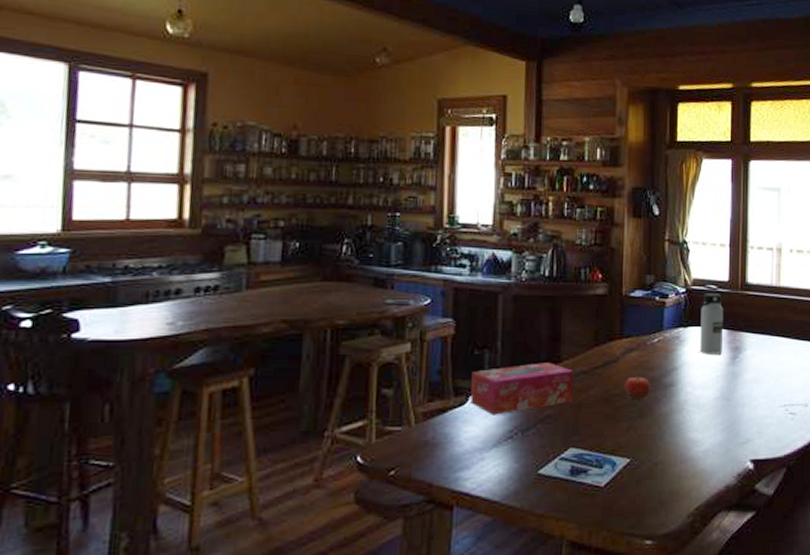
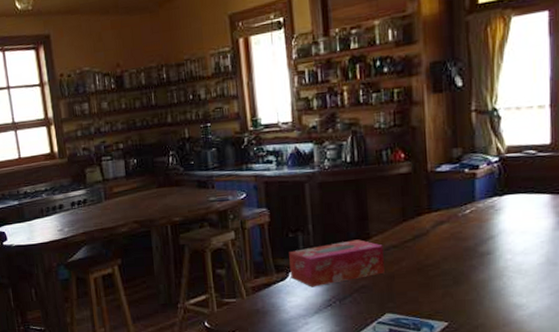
fruit: present [624,375,650,400] -> none [437,245,465,269]
water bottle: present [700,294,724,354] -> none [518,158,547,221]

